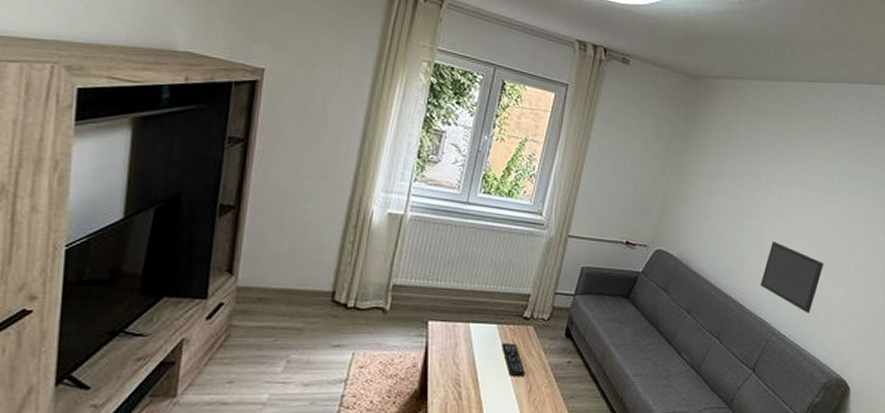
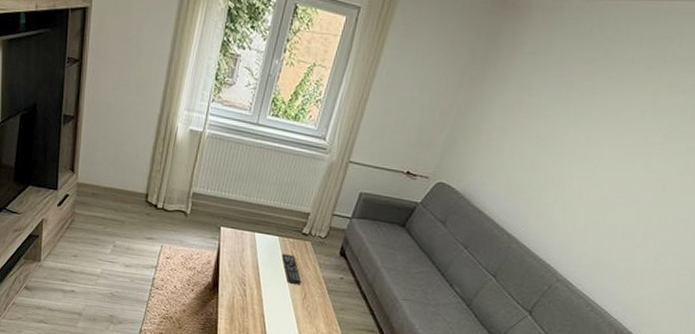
wall art: present [760,242,824,313] -> none [550,184,634,264]

